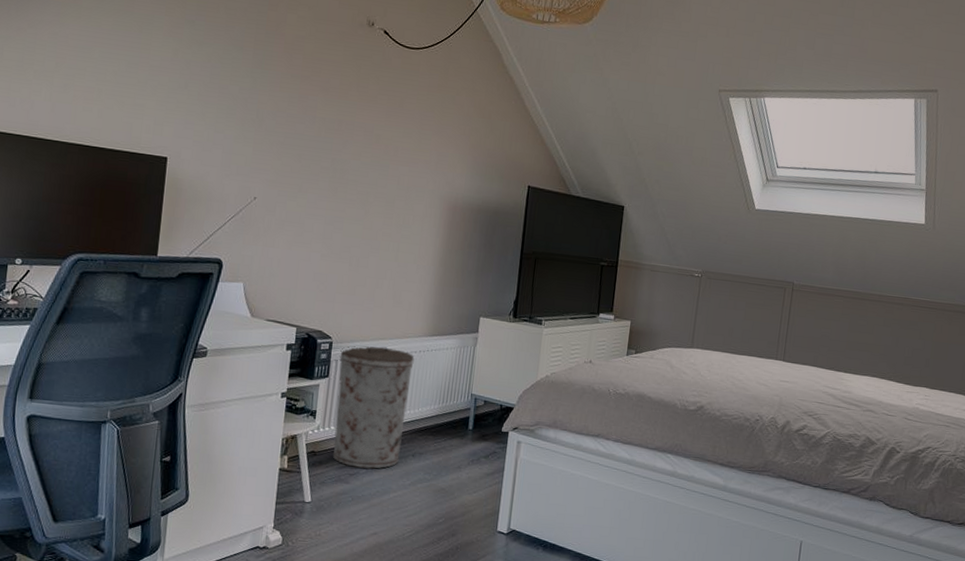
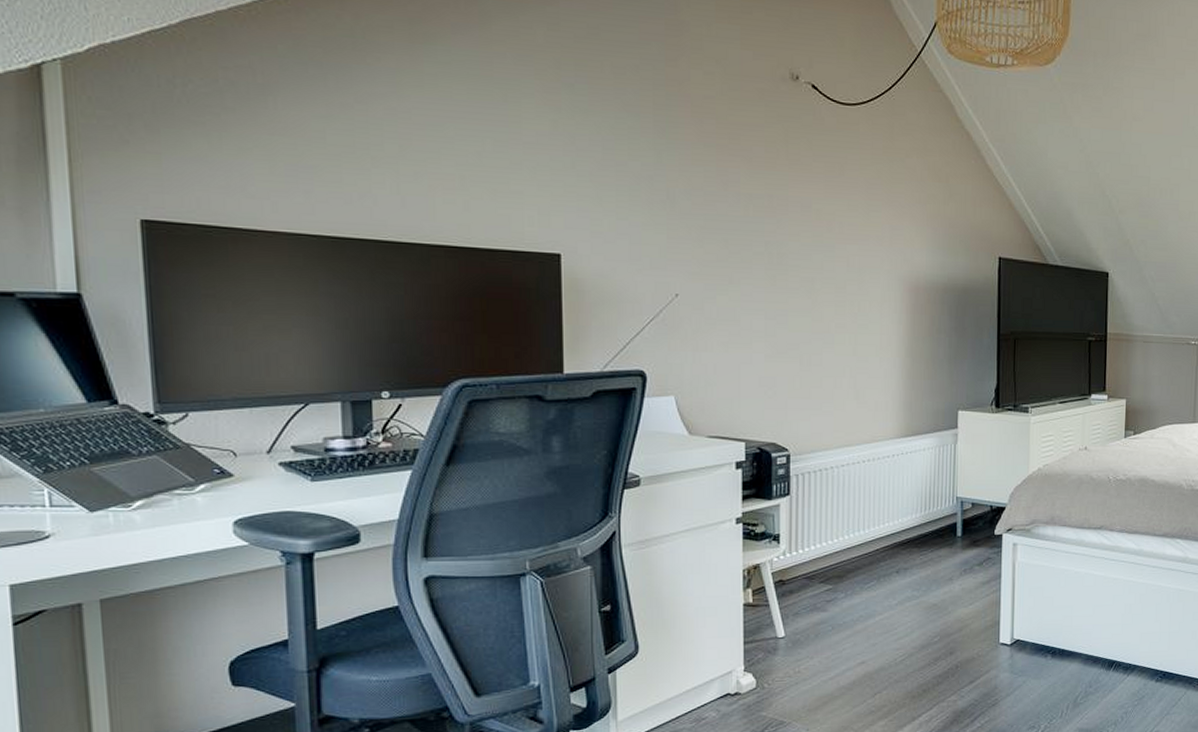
trash can: present [332,346,414,470] -> none [800,454,888,593]

